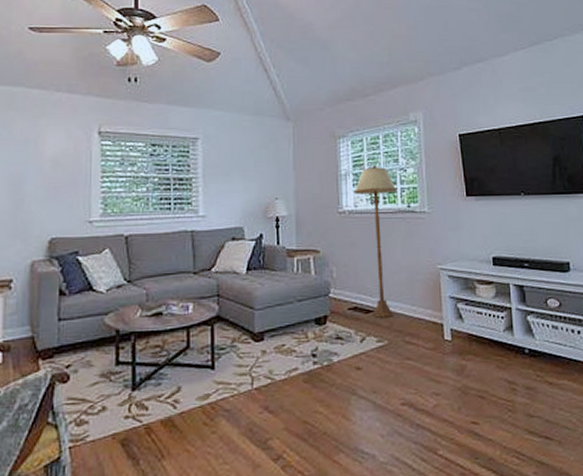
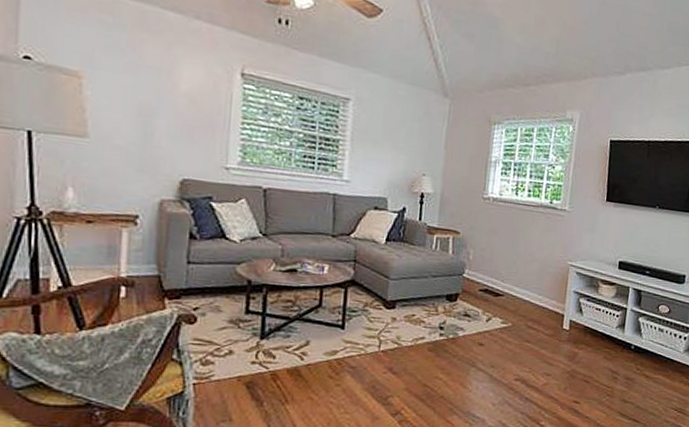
floor lamp: present [354,166,398,318] -> none [500,157,543,303]

